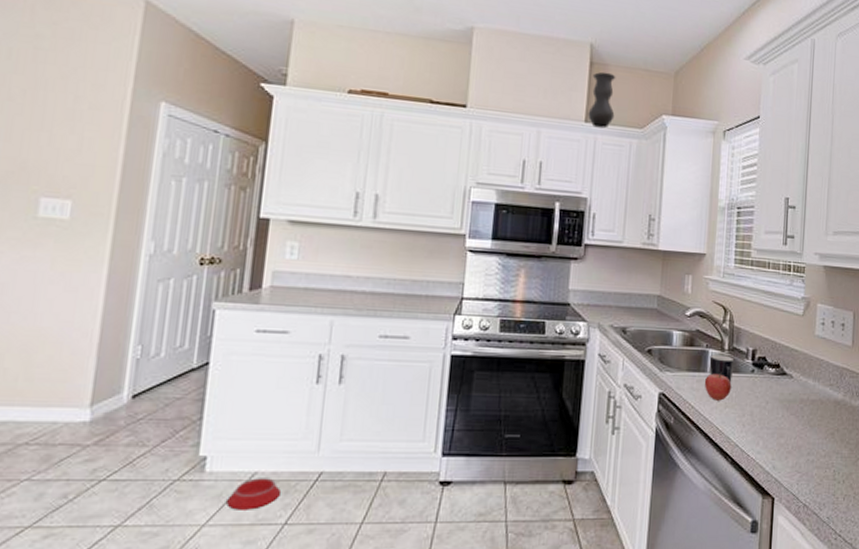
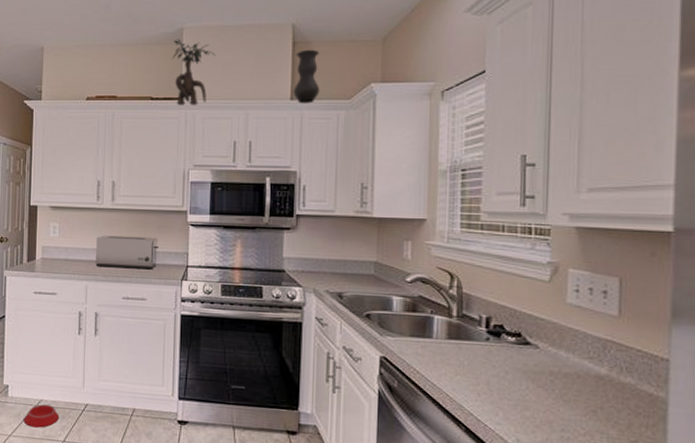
toaster: none [346,259,429,302] -> present [96,235,158,270]
decorative plant: none [459,38,509,116] -> present [172,39,216,105]
fruit: present [705,372,732,401] -> none [431,339,463,368]
mug: present [709,355,735,383] -> none [435,321,465,350]

